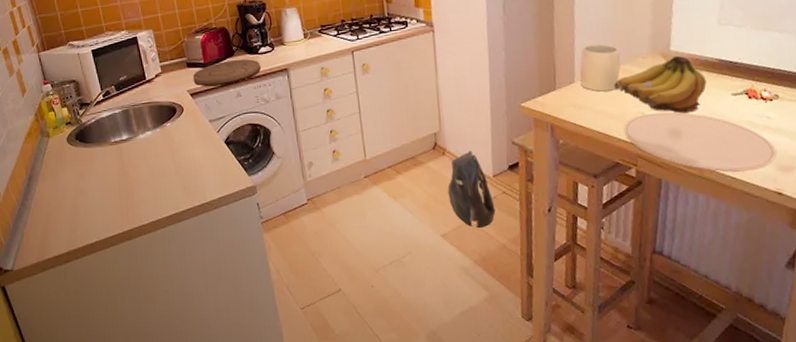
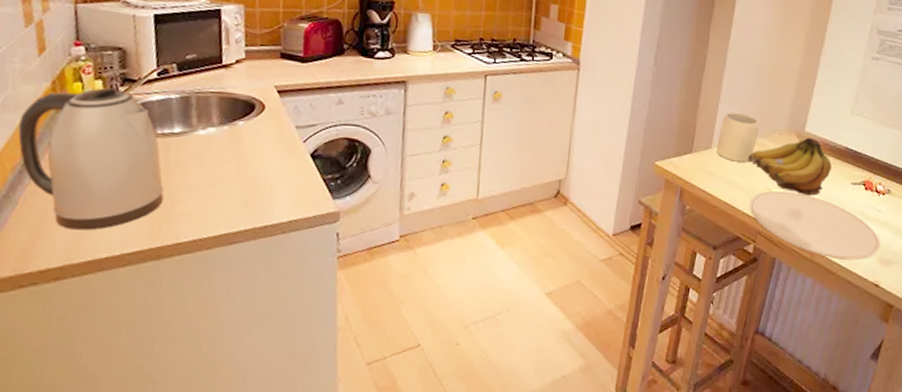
kettle: none [20,112,126,224] -> present [18,88,164,230]
cutting board: present [192,59,261,87] -> none [285,59,374,88]
backpack: present [447,150,496,227] -> none [562,204,609,289]

